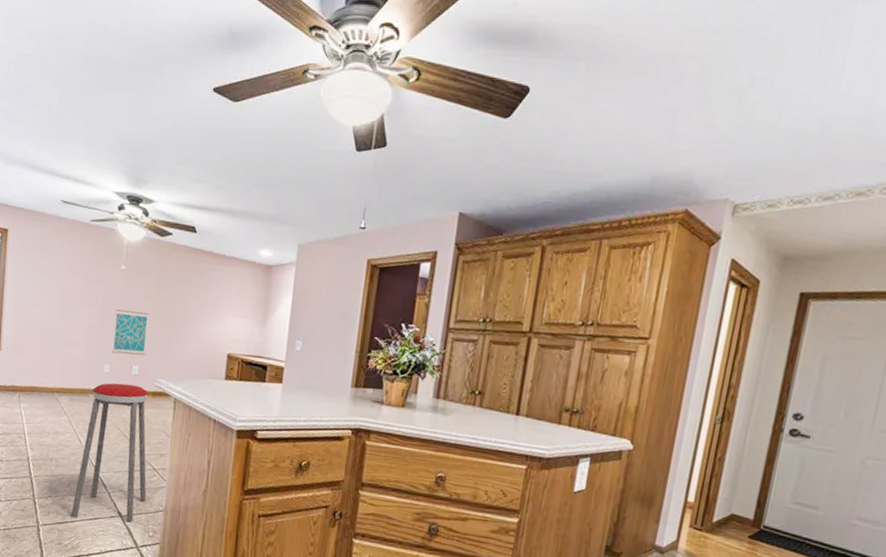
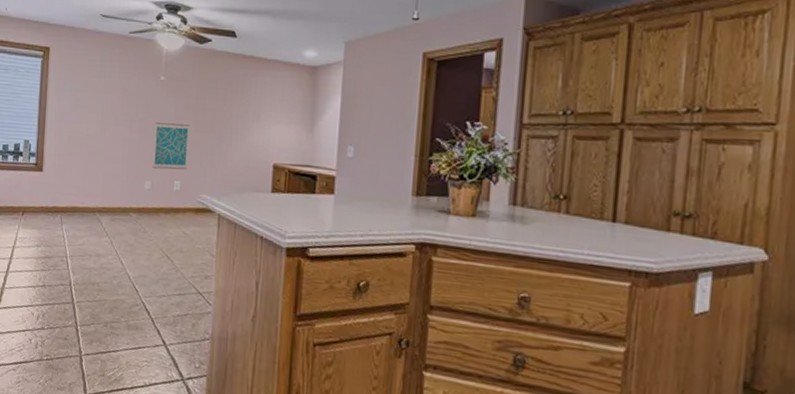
music stool: present [70,383,149,523] -> none [113,200,192,352]

